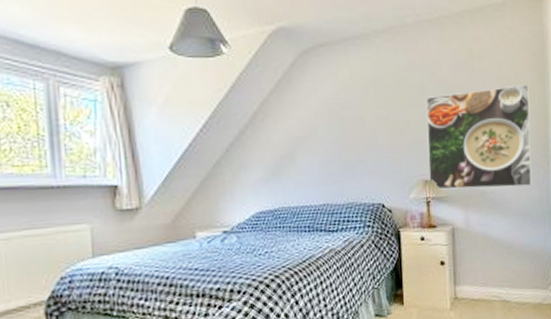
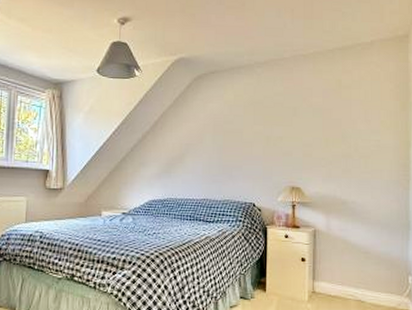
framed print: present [426,85,532,190] -> none [296,112,392,200]

